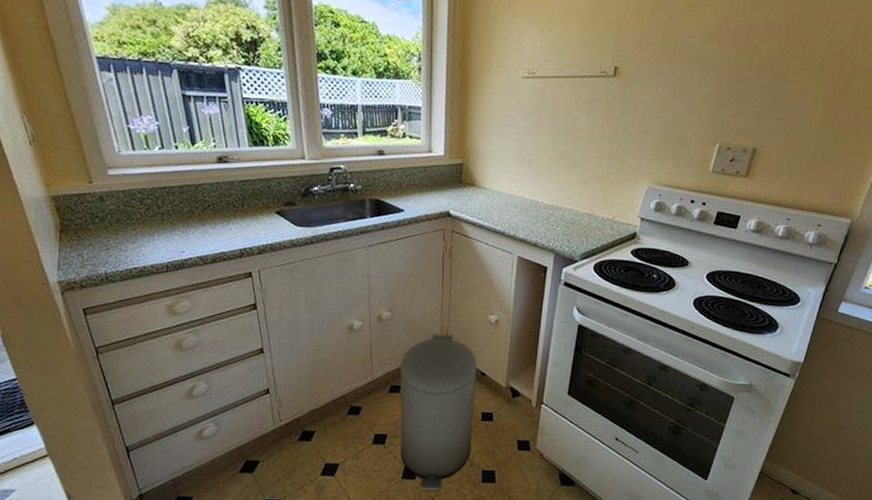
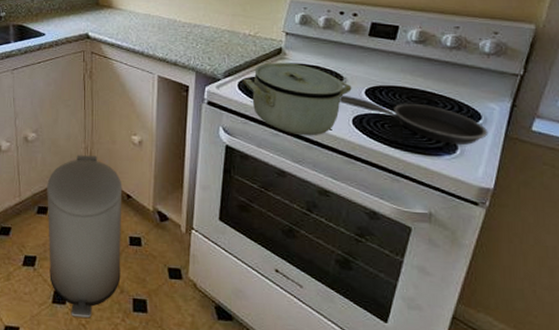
cooking pot: none [598,246,695,316] -> present [243,62,352,136]
frying pan: none [683,278,804,324] -> present [338,94,488,145]

